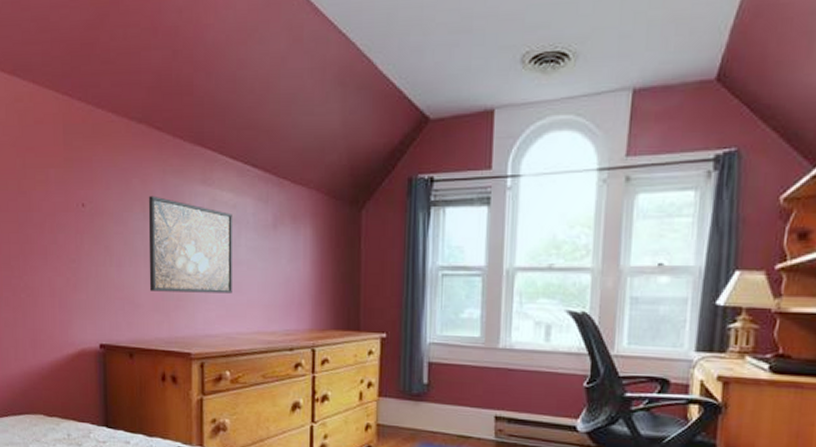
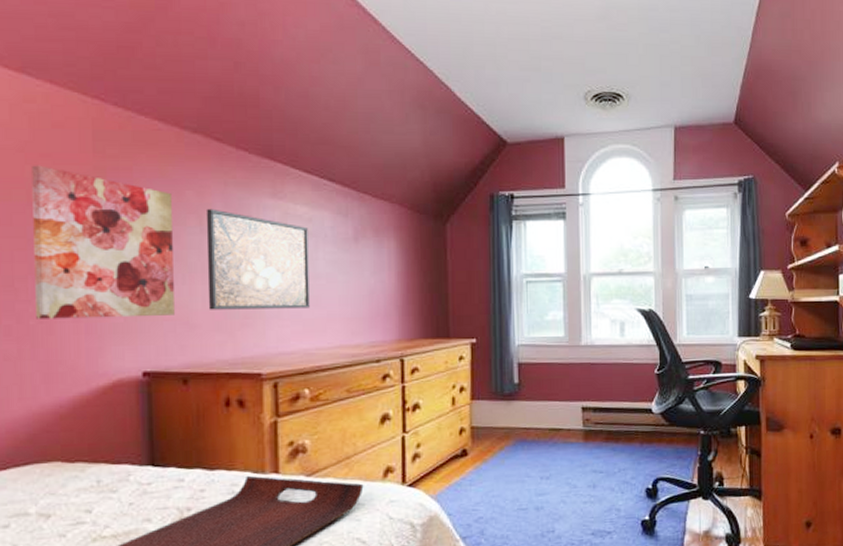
wall art: none [21,158,123,295] -> present [32,165,175,319]

